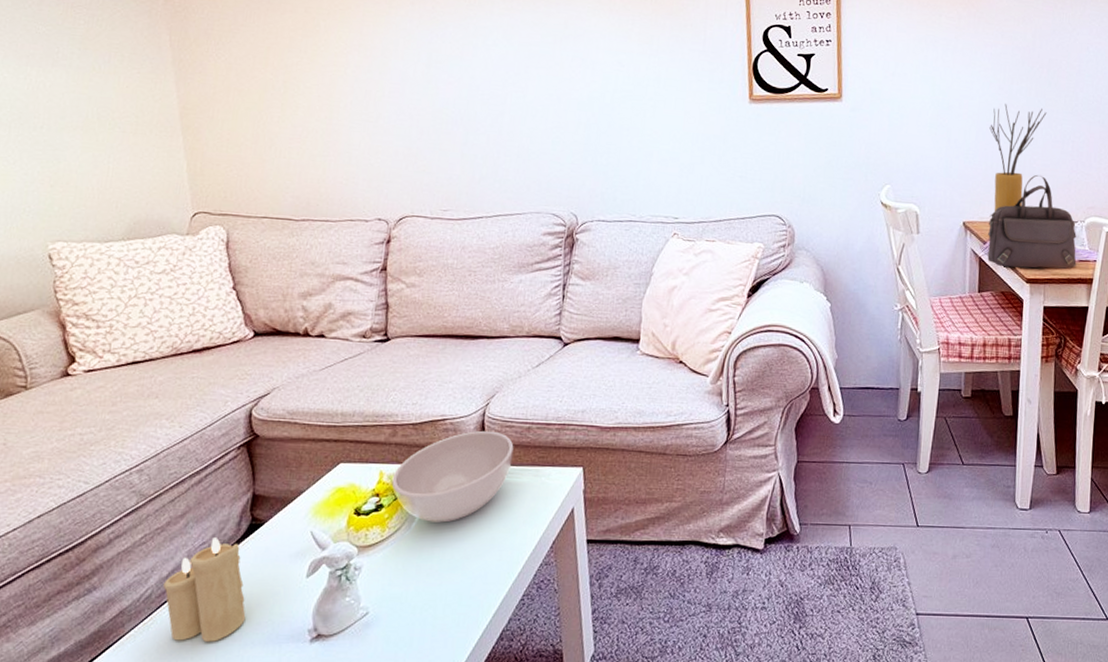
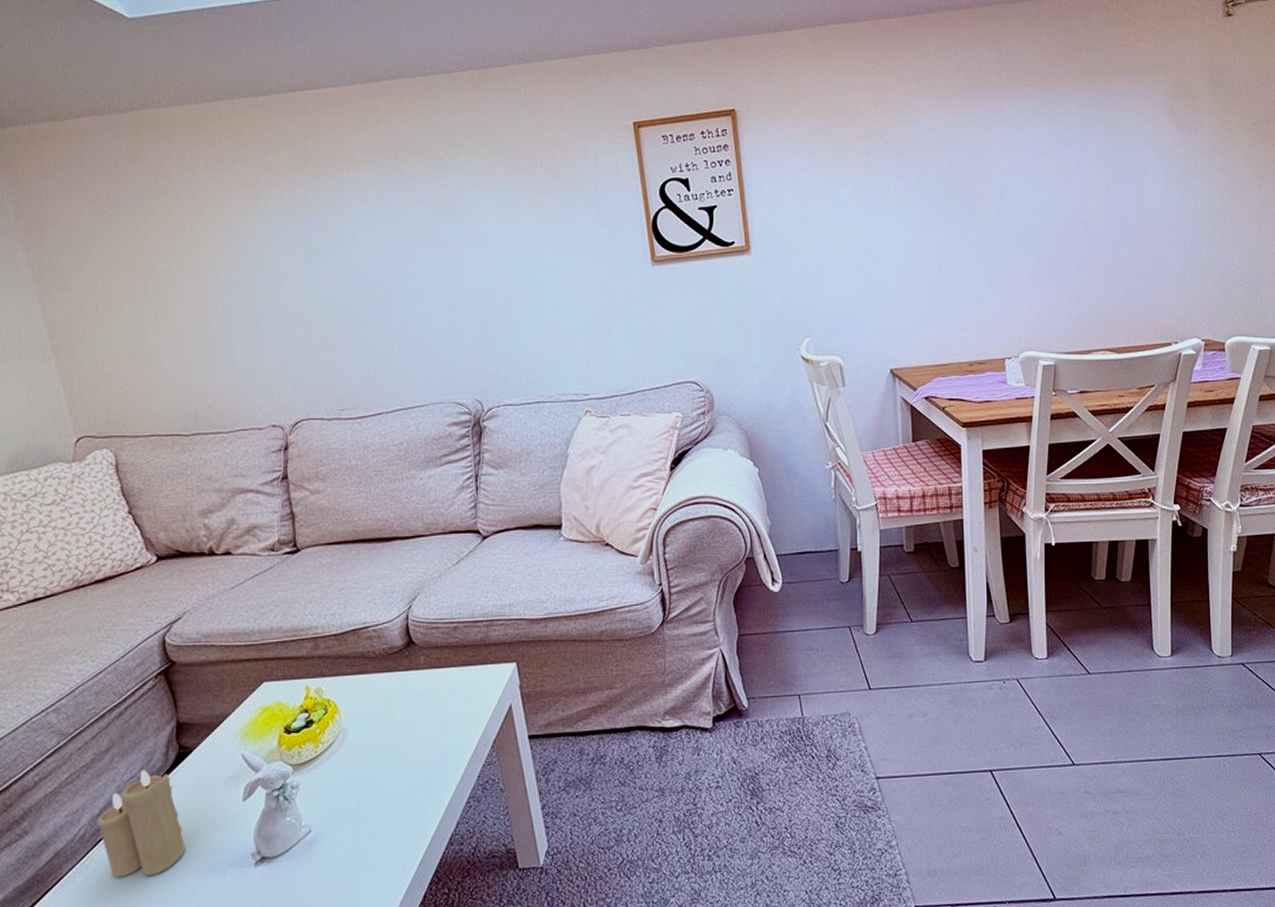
bowl: present [391,430,514,523] -> none [319,634,442,733]
handbag: present [987,174,1077,270] -> none [918,311,1014,413]
vase: present [989,104,1047,211] -> none [910,240,970,355]

